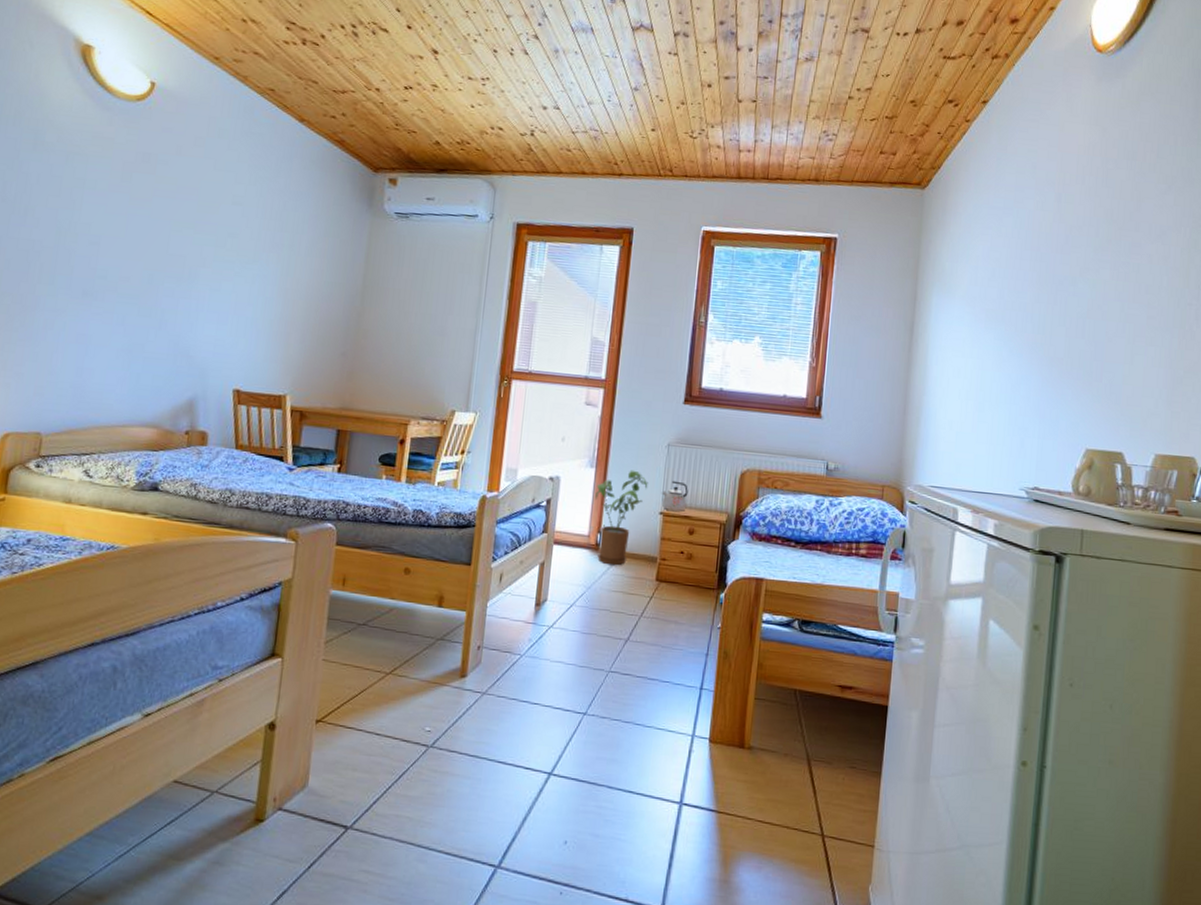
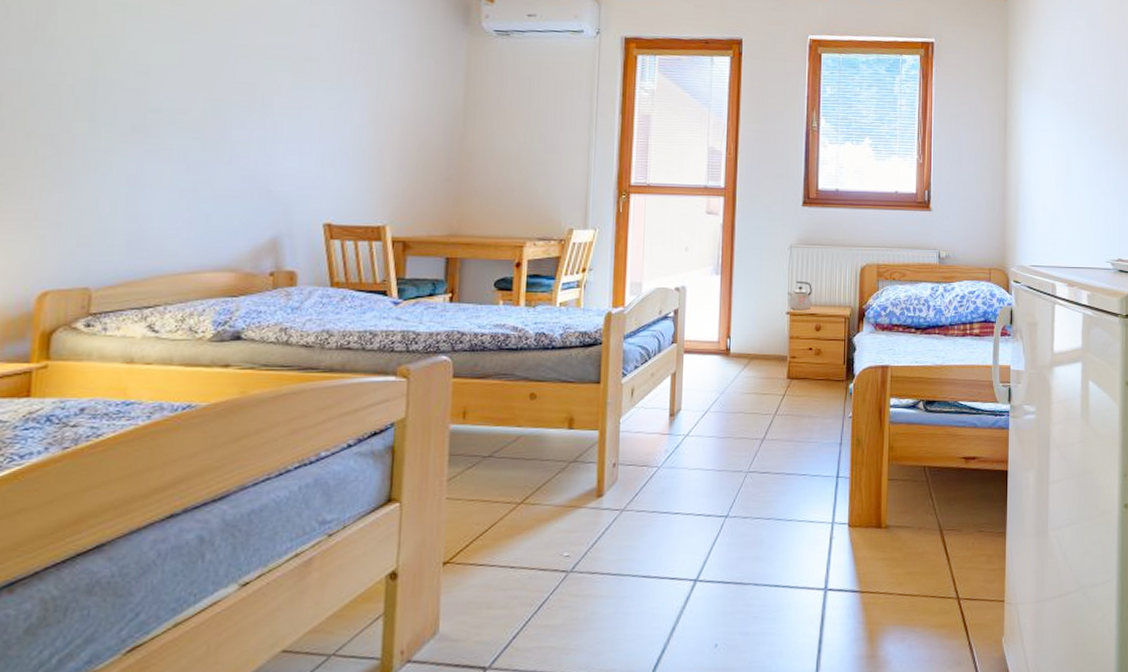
house plant: present [595,470,648,566] -> none [722,273,774,368]

